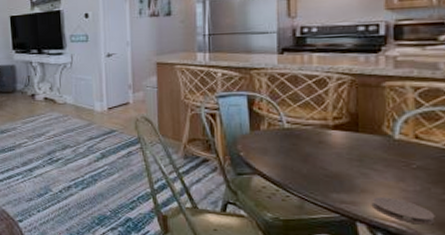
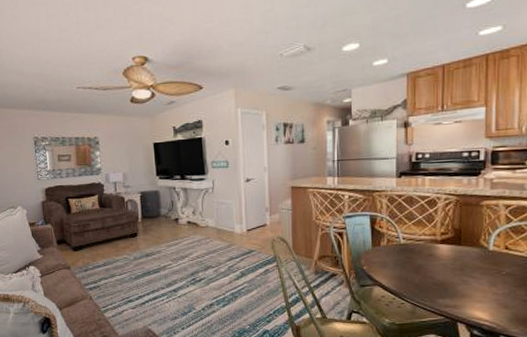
coaster: present [373,197,435,225] -> none [471,300,519,322]

